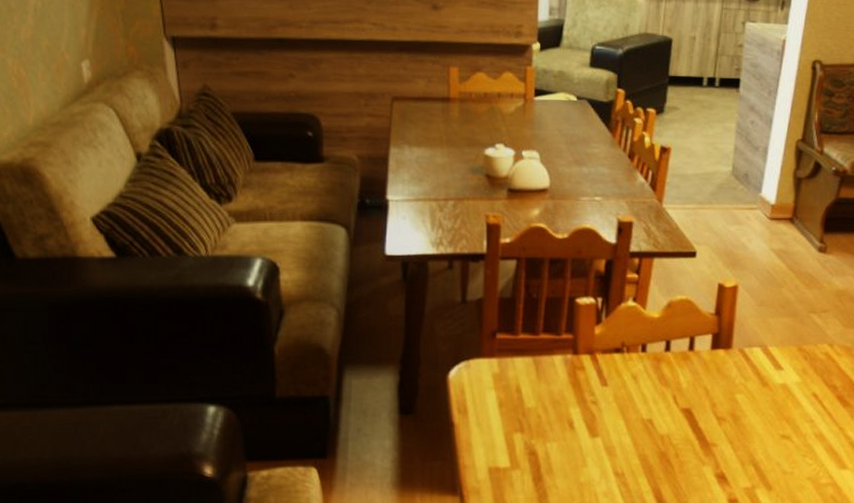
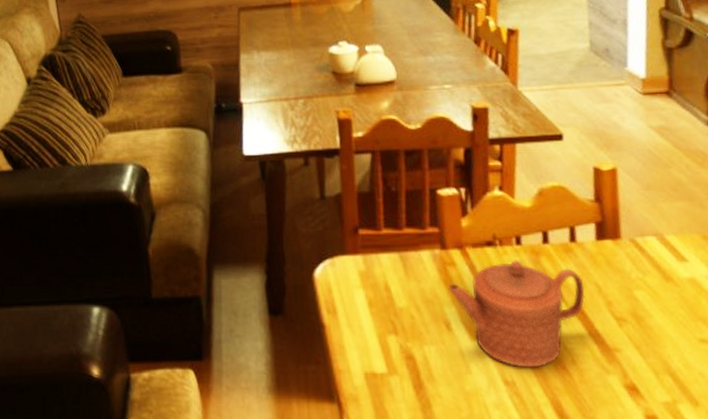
teapot: none [575,365,695,461] -> present [448,260,586,368]

